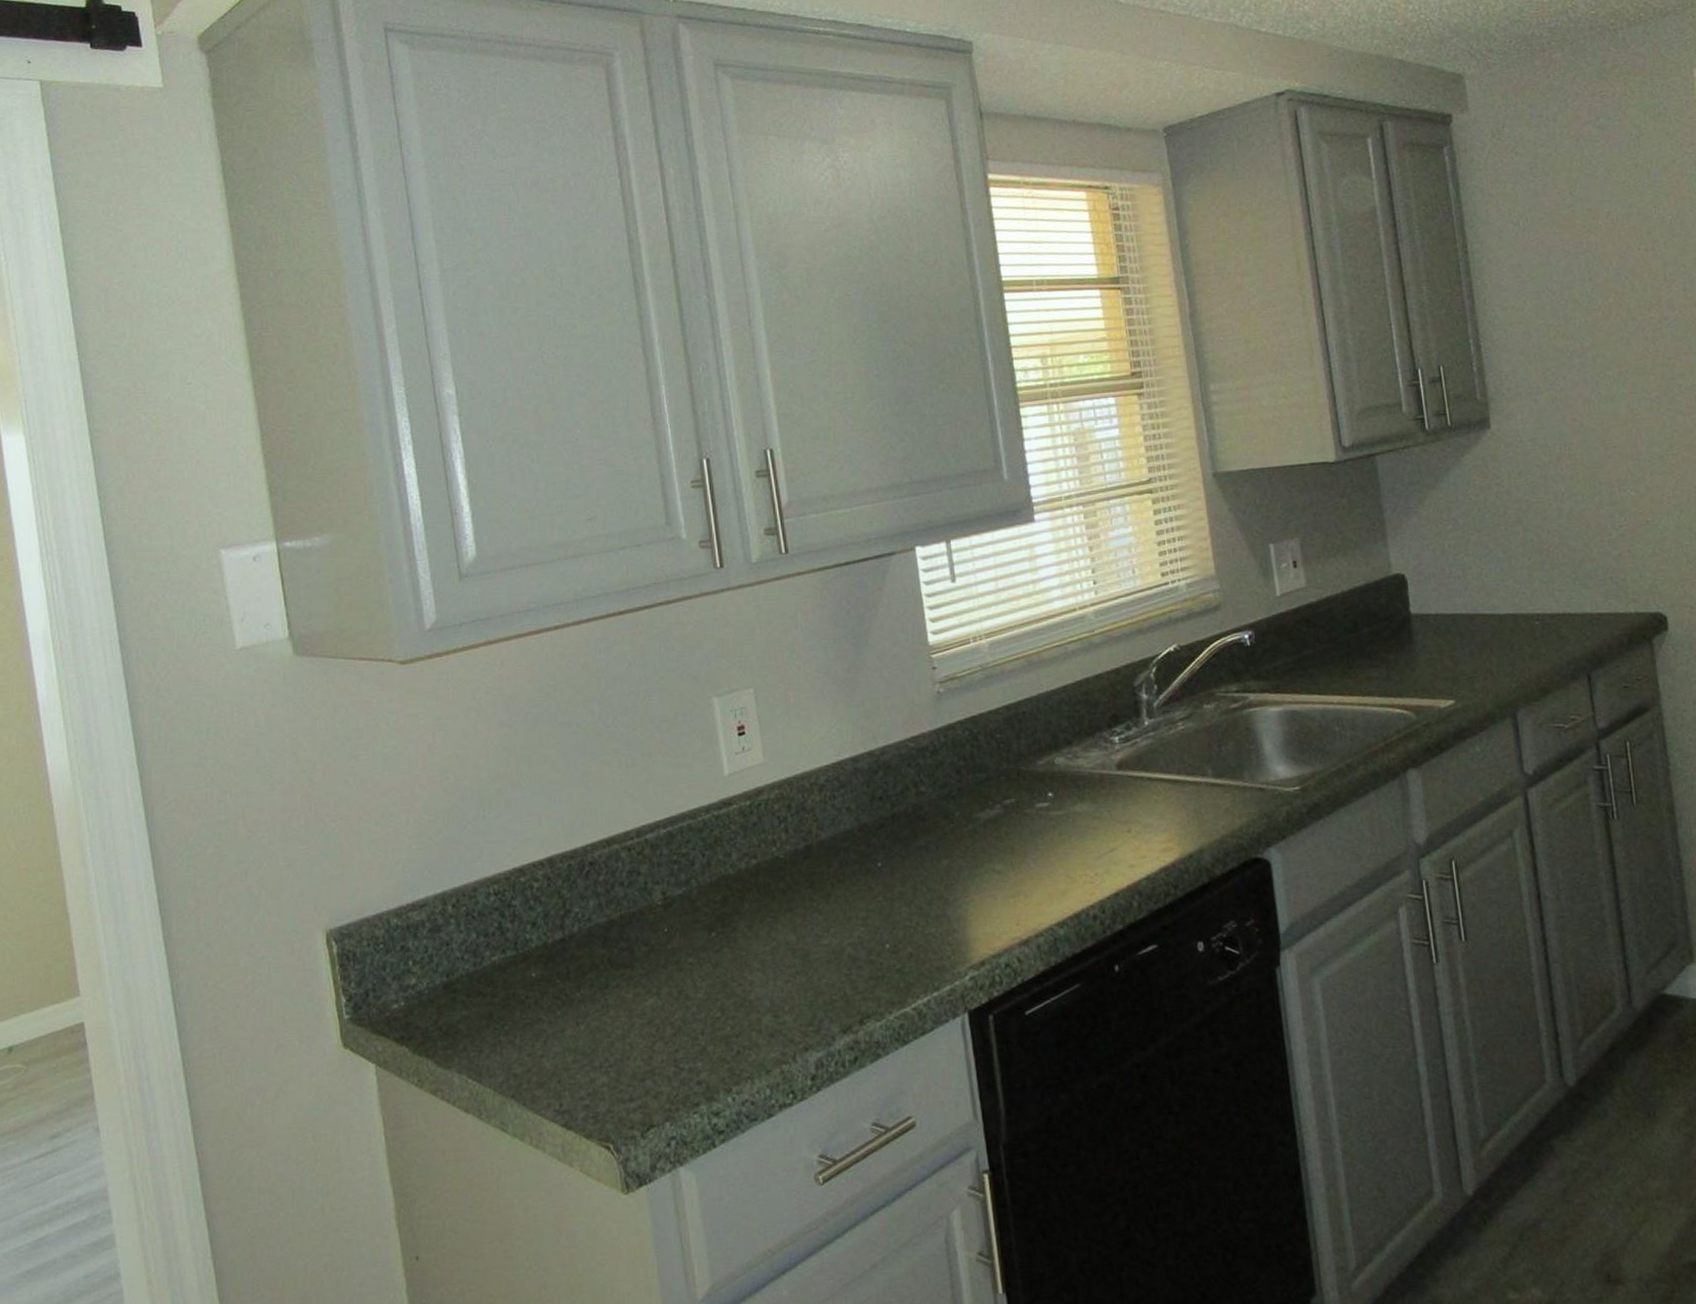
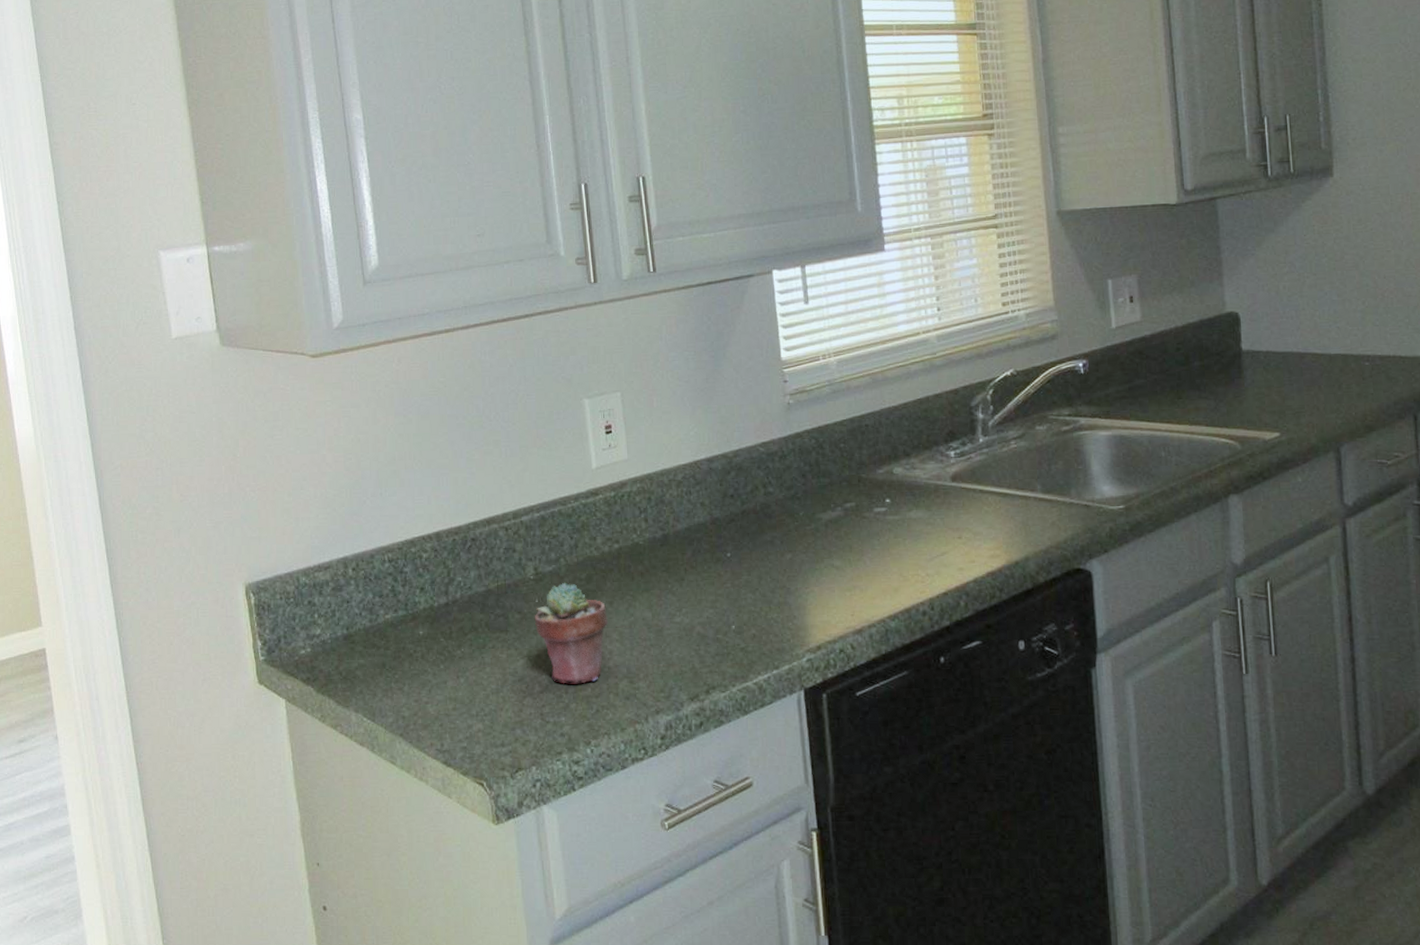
potted succulent: none [663,906,748,1024] -> present [534,582,609,684]

